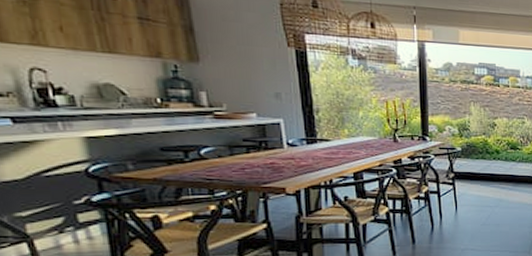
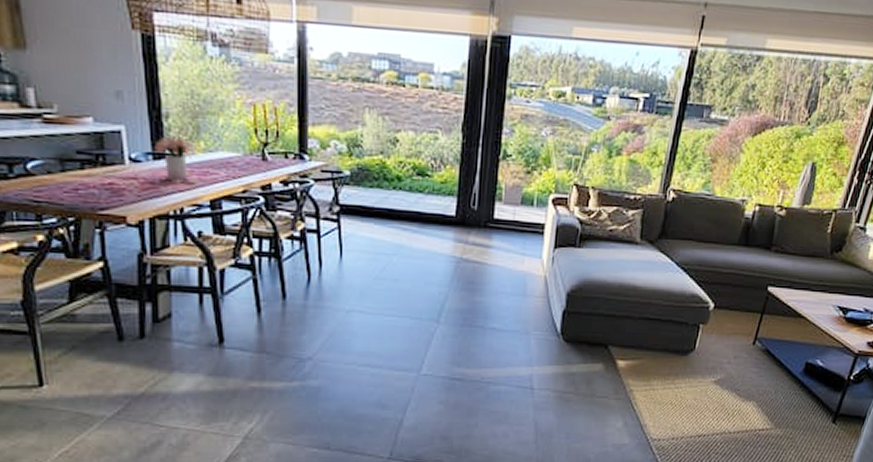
bouquet: none [306,125,346,161] -> present [153,134,201,184]

